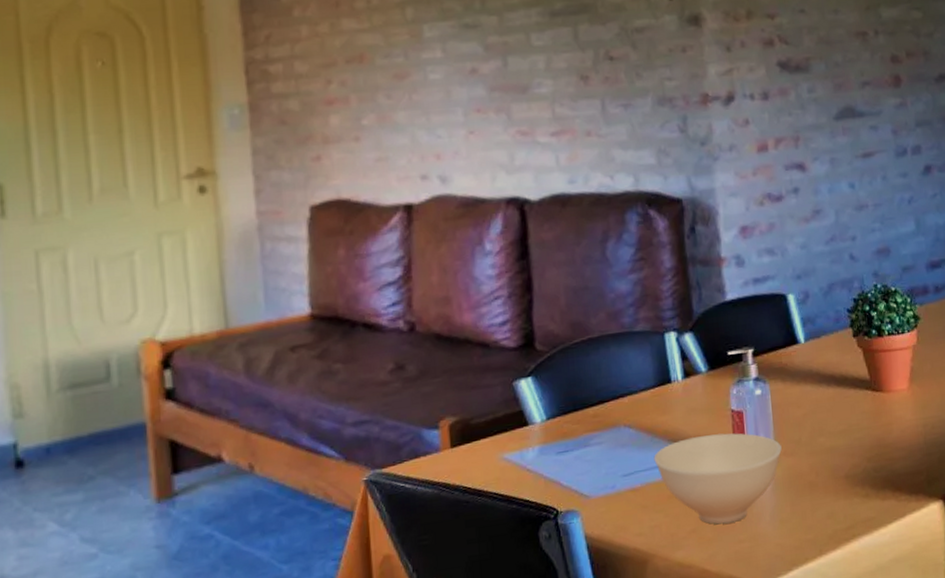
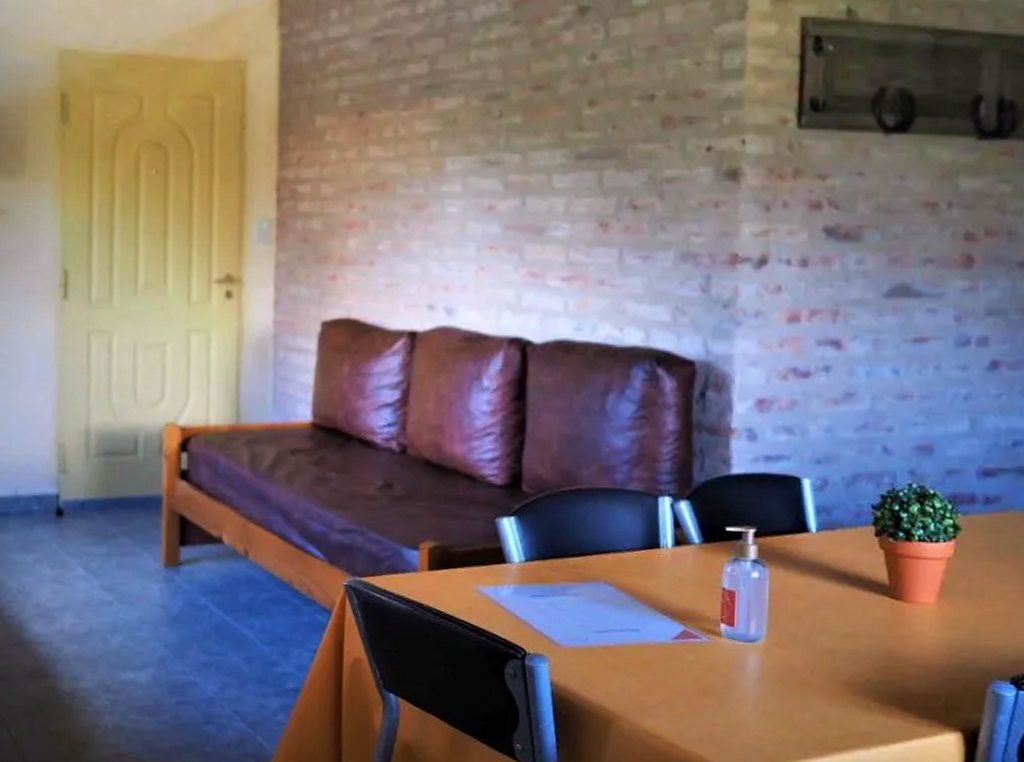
bowl: present [653,433,782,524] -> none [631,607,775,703]

